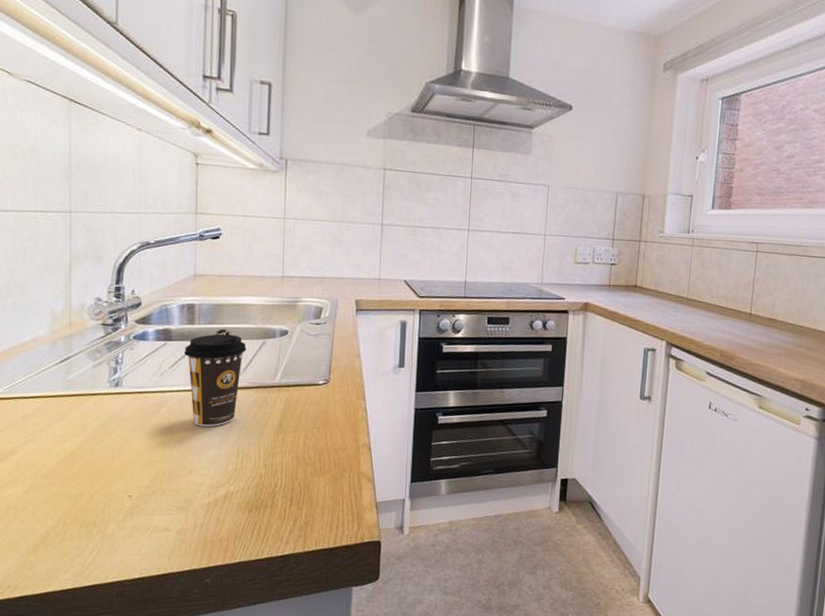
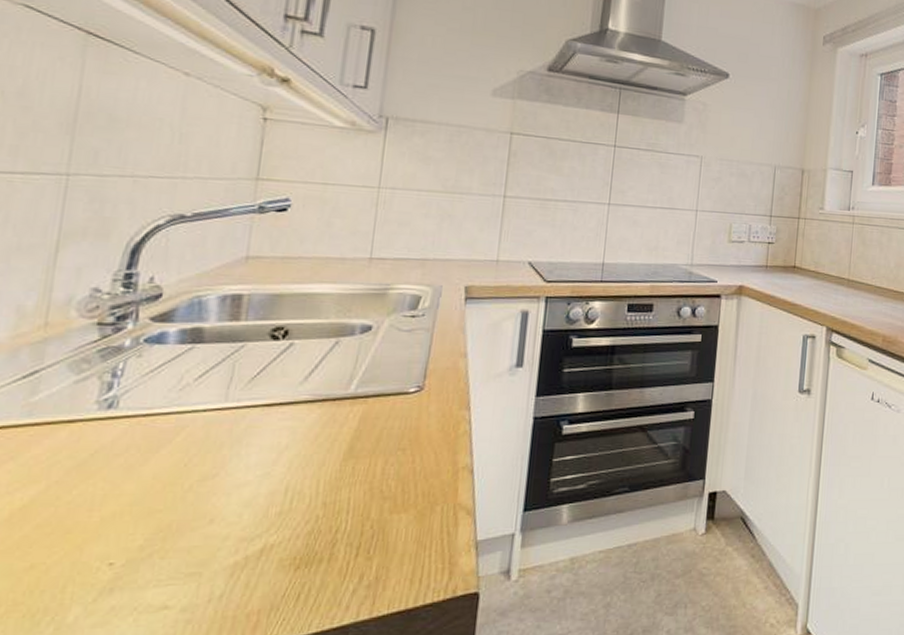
coffee cup: present [184,334,247,427] -> none [220,332,313,457]

